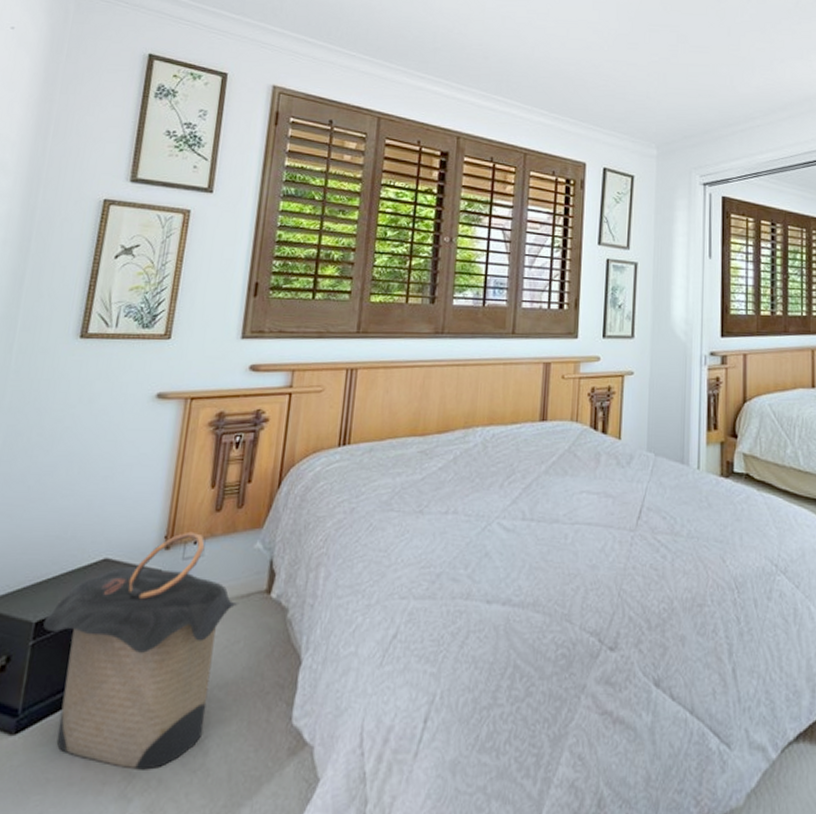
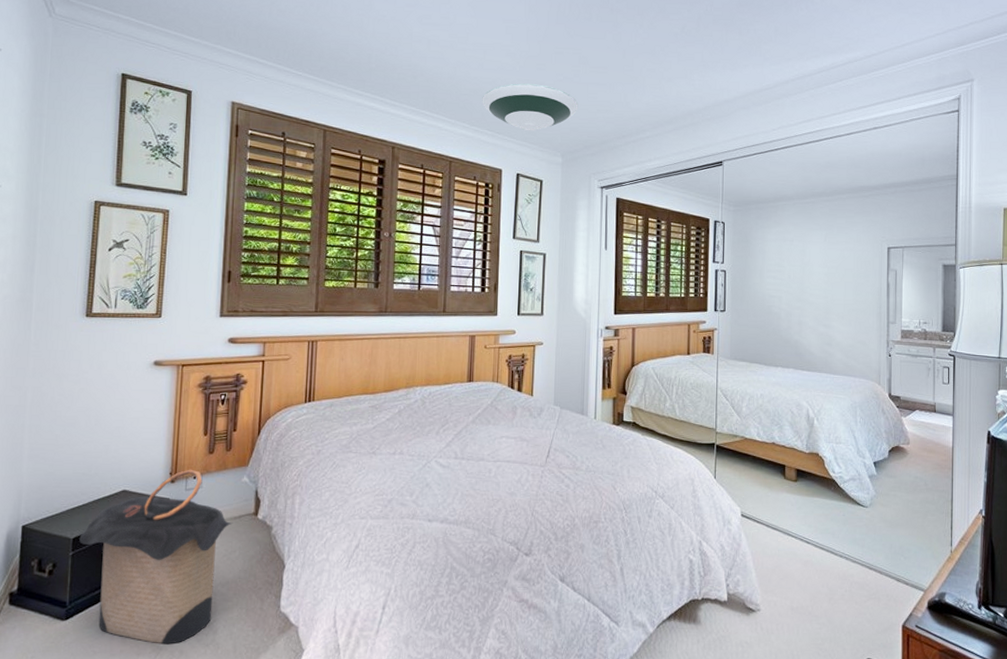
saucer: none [563,65,676,119] -> present [482,83,578,131]

